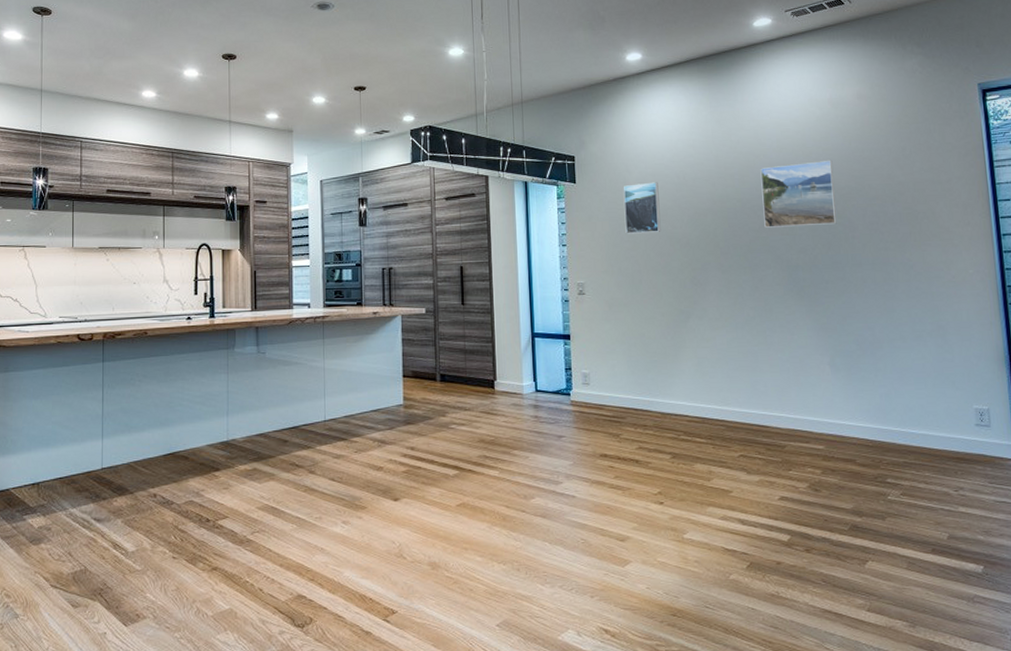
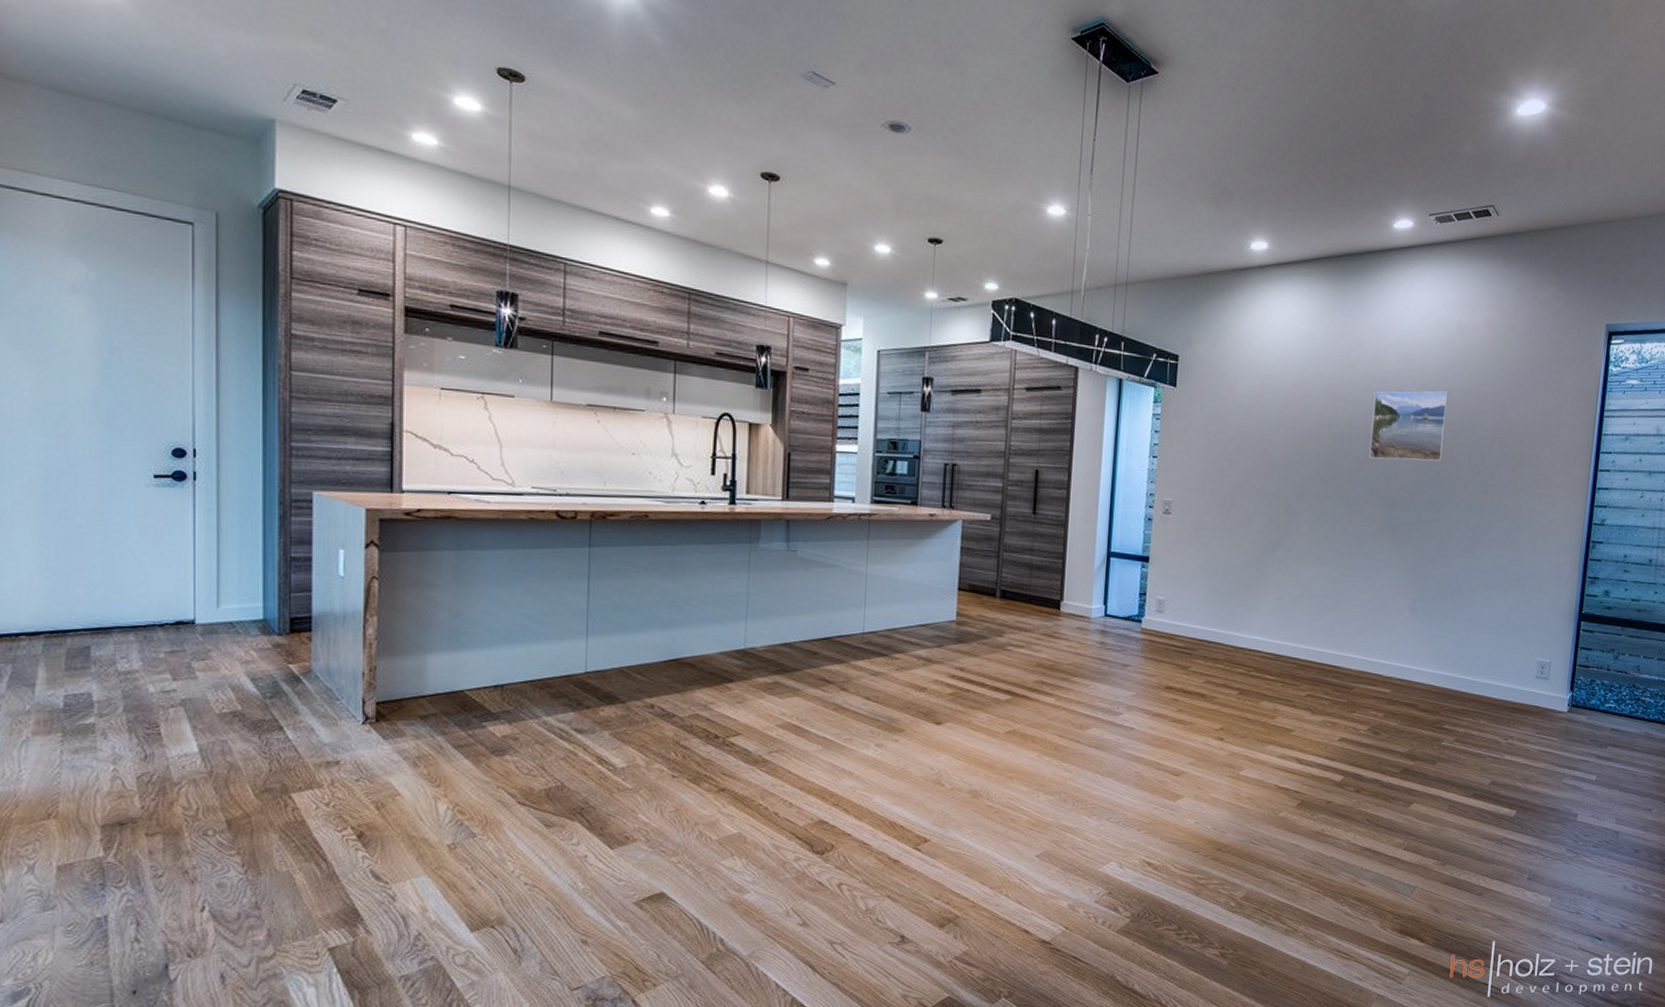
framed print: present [623,182,661,234] -> none [1223,394,1266,452]

